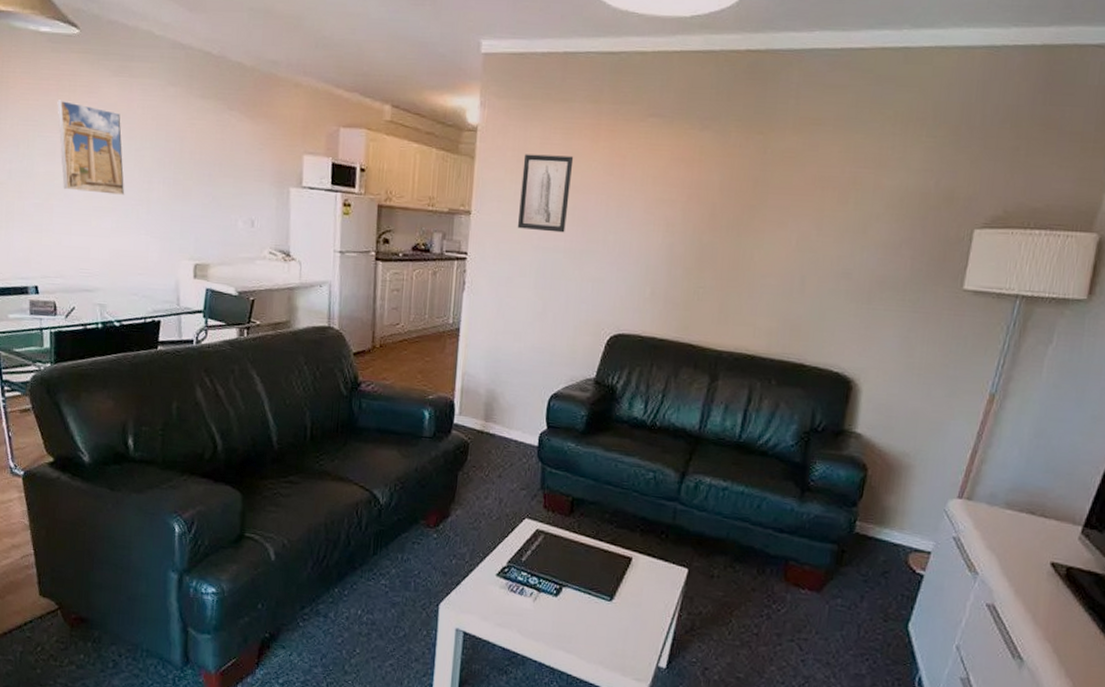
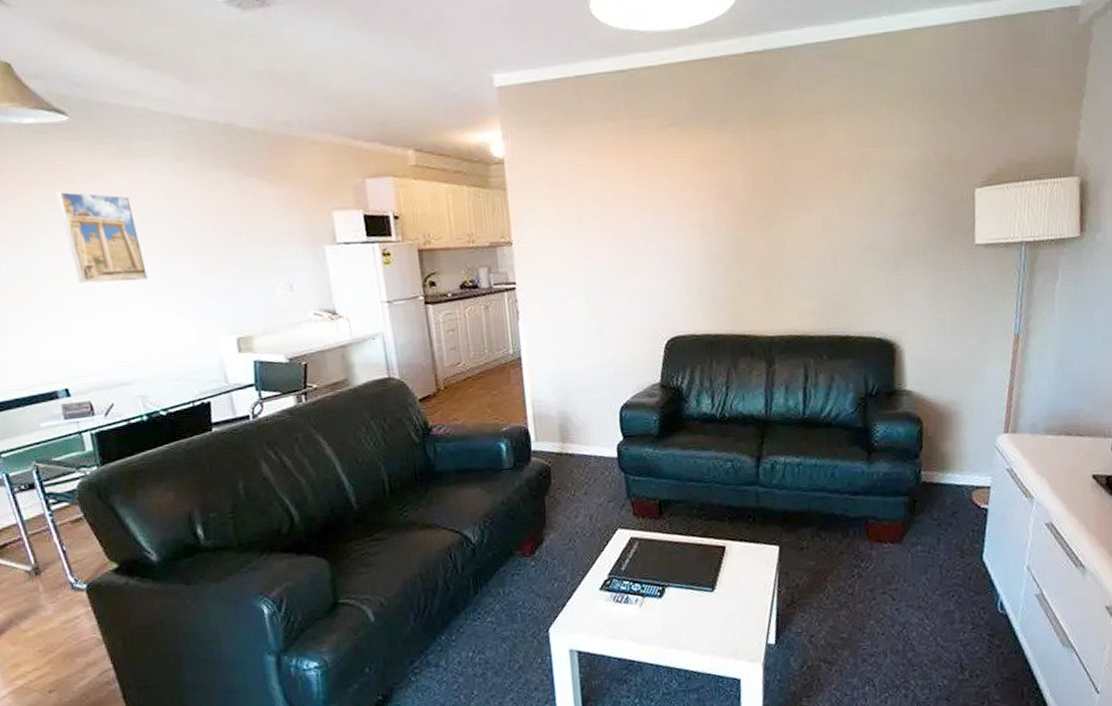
wall art: present [517,154,574,233] -> none [554,174,607,251]

